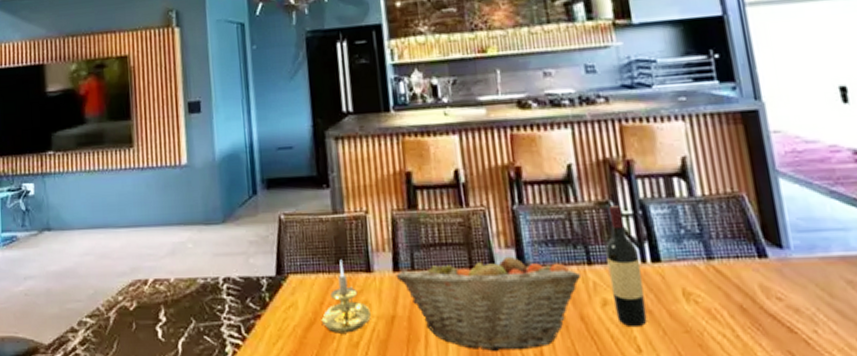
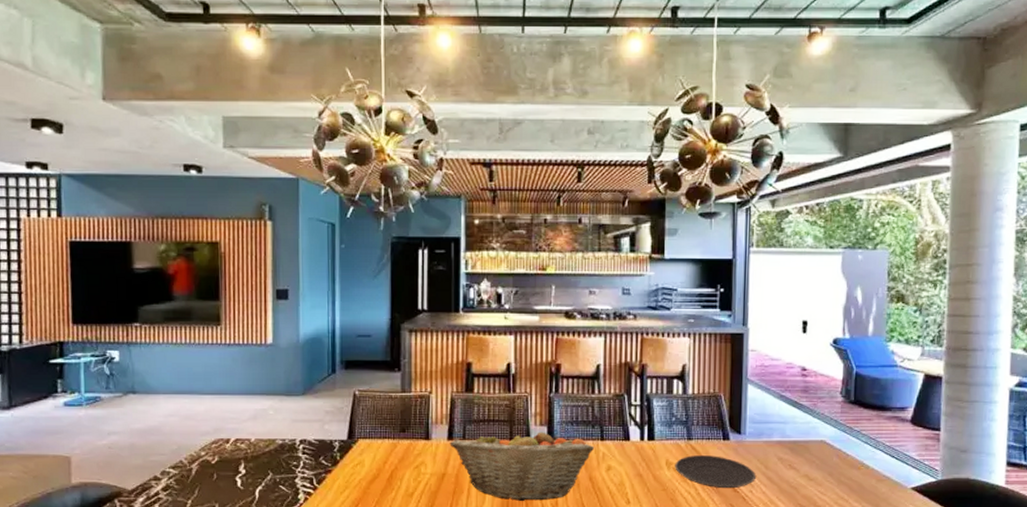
candle holder: present [321,259,371,333] -> none [383,429,425,486]
wine bottle: present [605,204,647,328] -> none [615,397,640,486]
plate: none [695,280,818,329] -> present [675,455,756,489]

